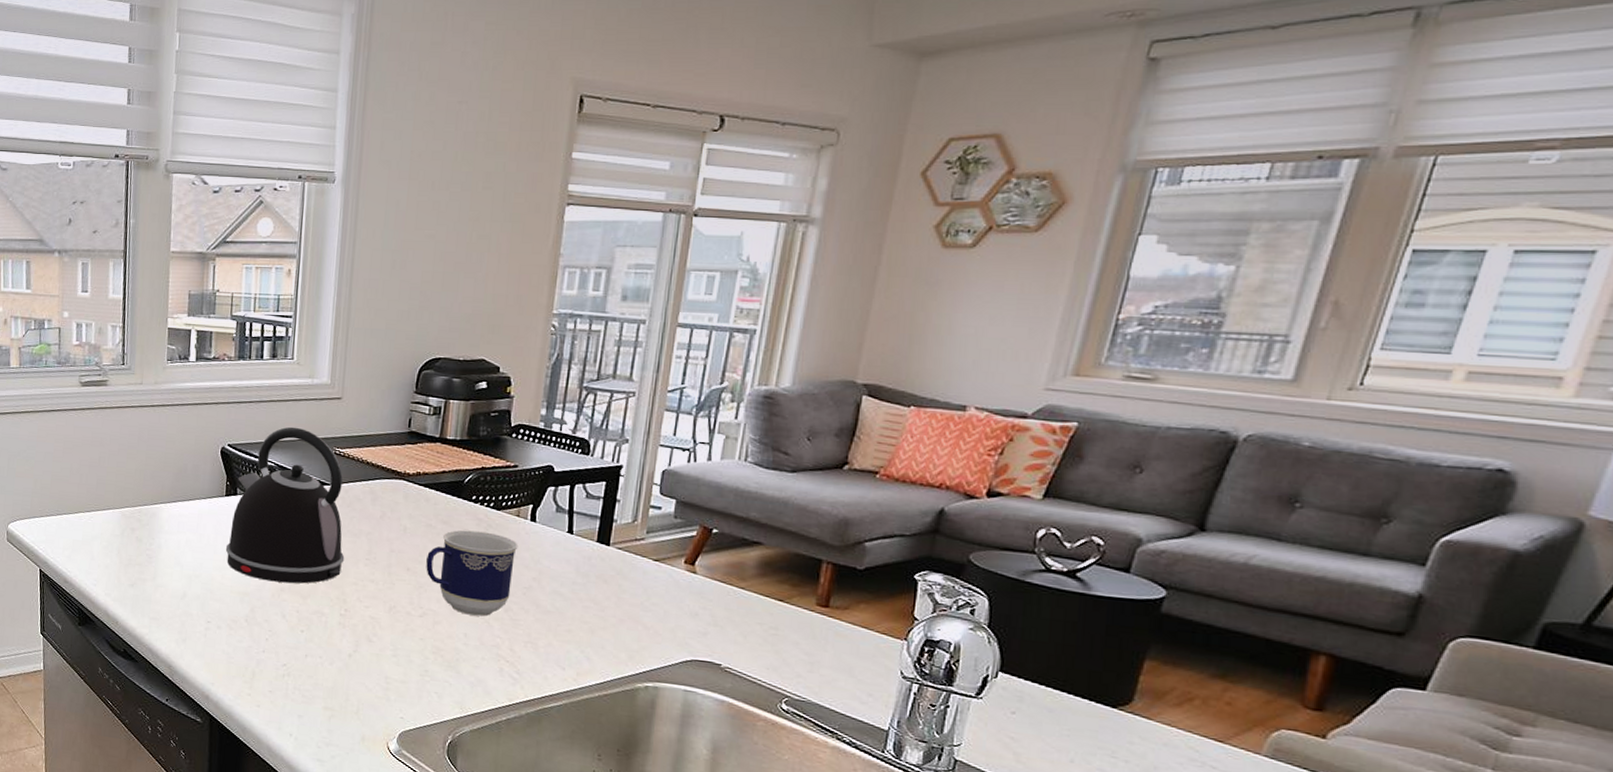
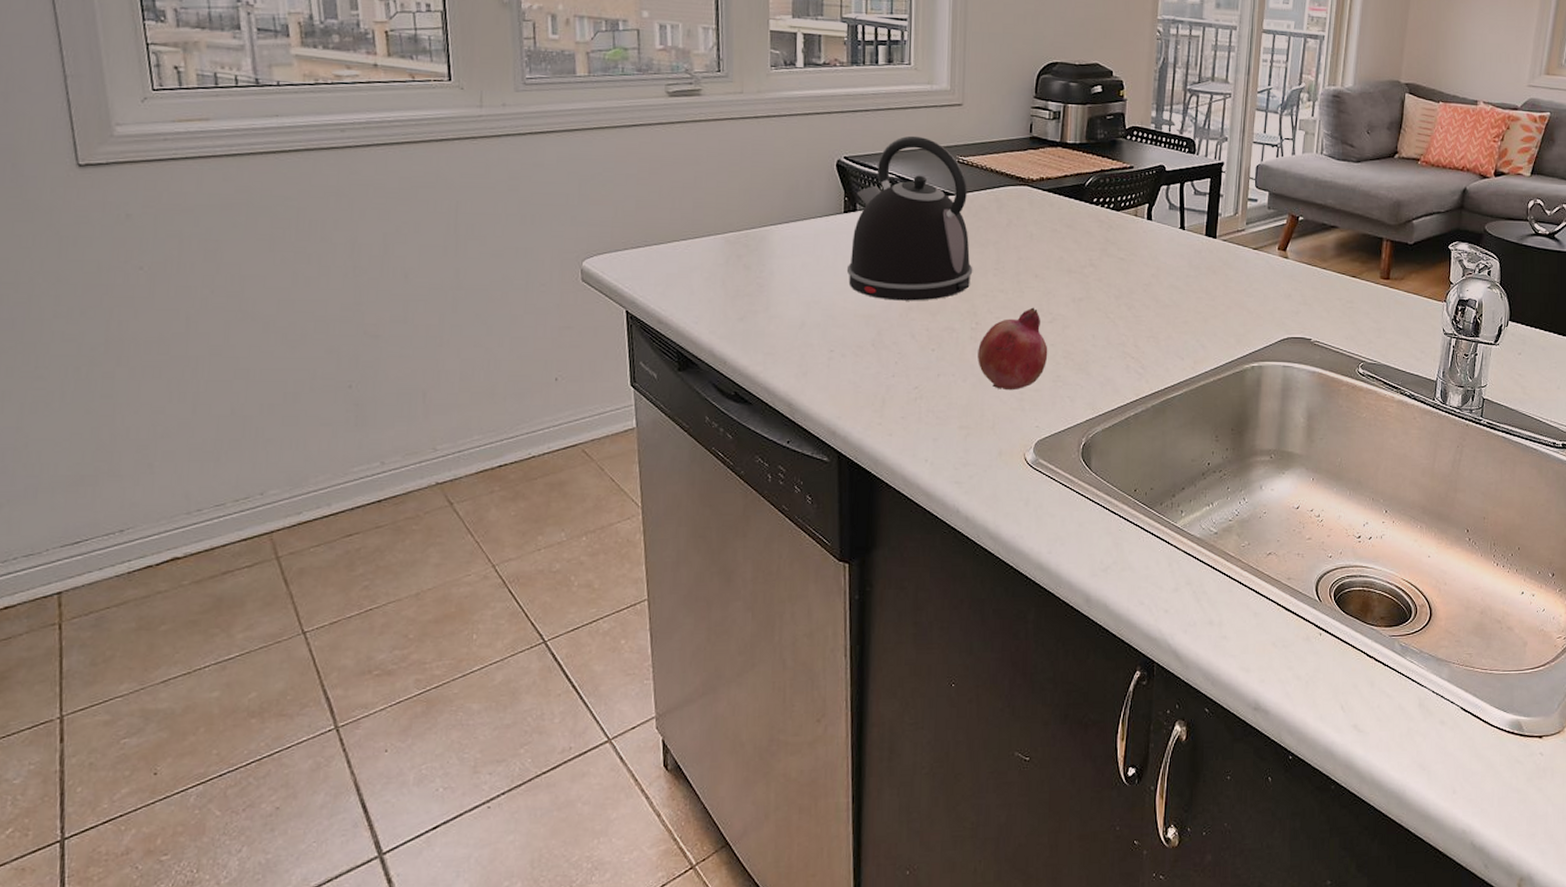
fruit: none [345,600,417,680] -> present [978,307,1048,391]
cup: present [426,530,519,617] -> none [1053,232,1138,316]

